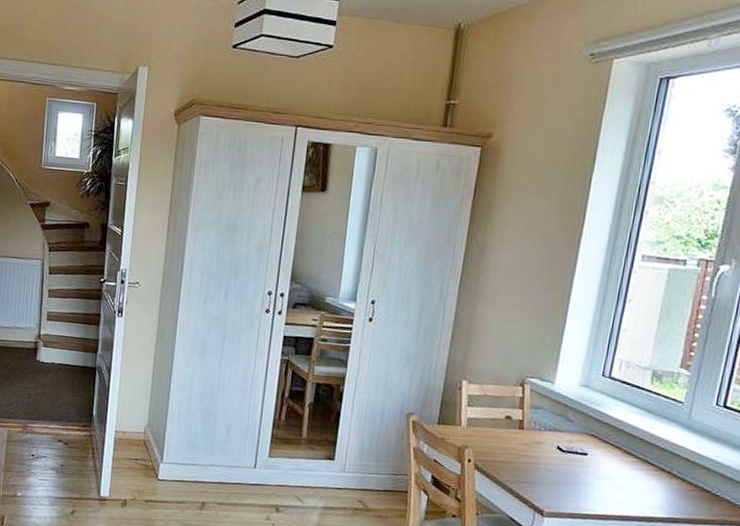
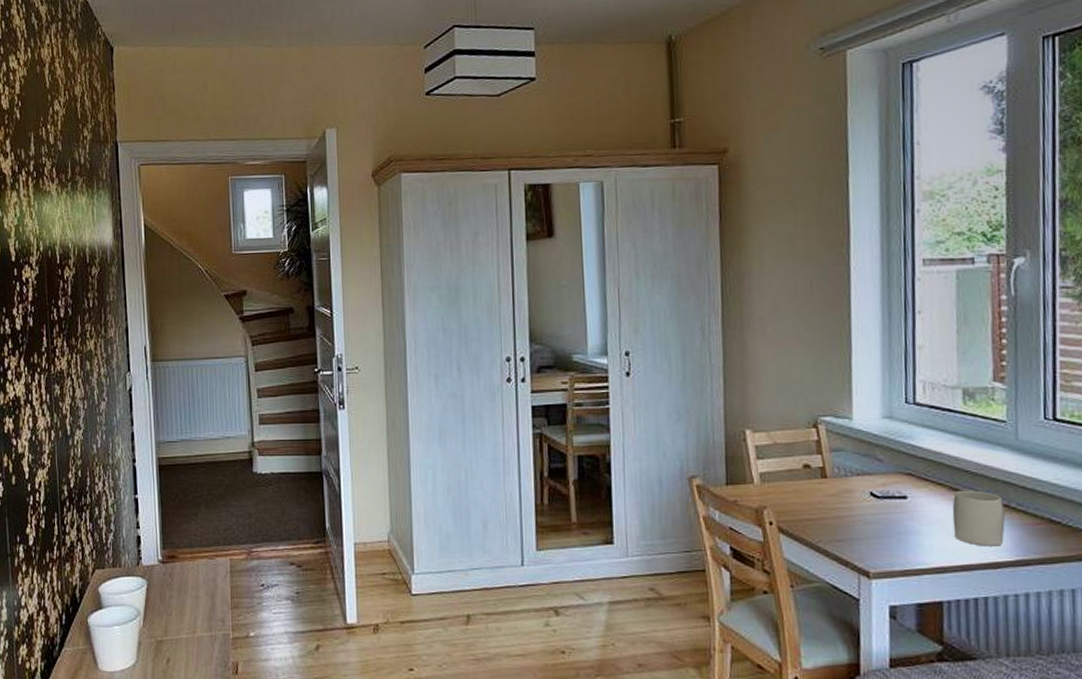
mug: none [620,454,667,504] -> present [952,490,1005,546]

